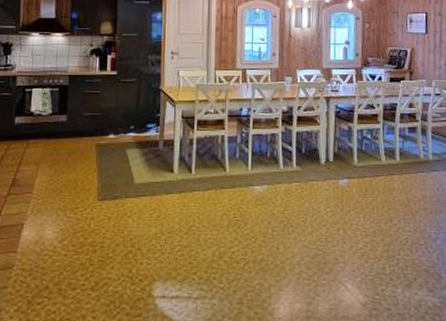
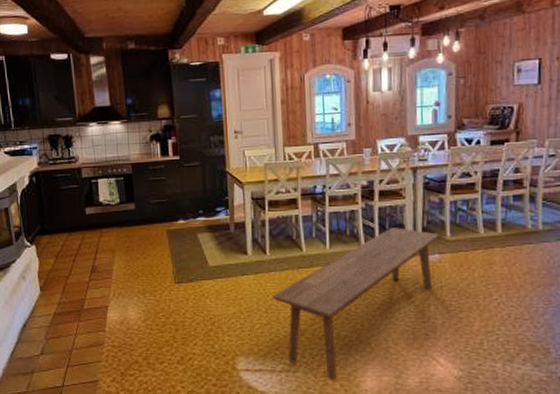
bench: none [194,152,348,309] -> present [272,227,439,381]

